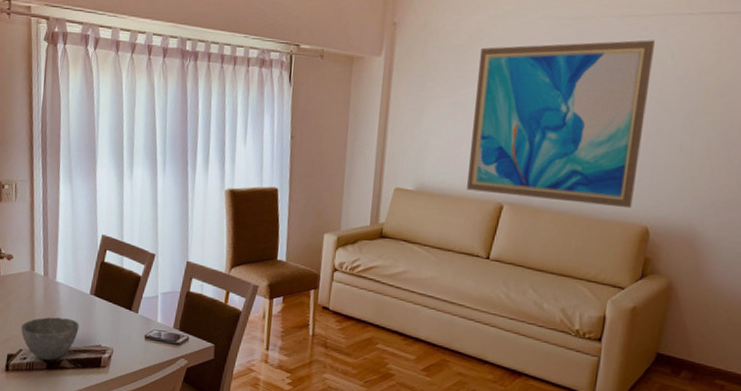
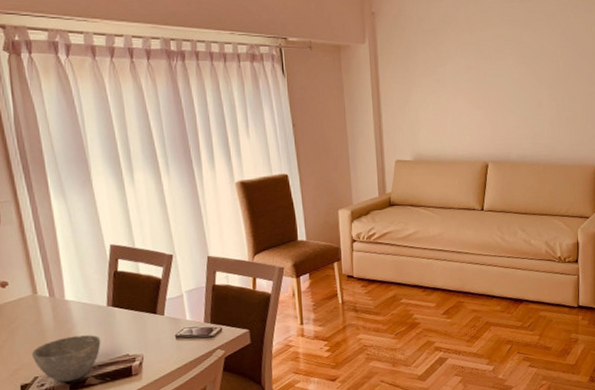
wall art: present [467,40,655,209] -> none [451,16,586,155]

